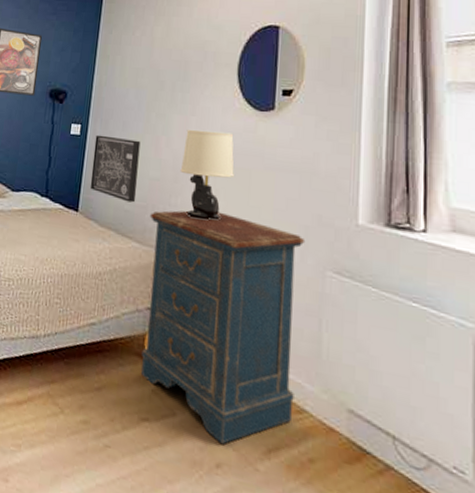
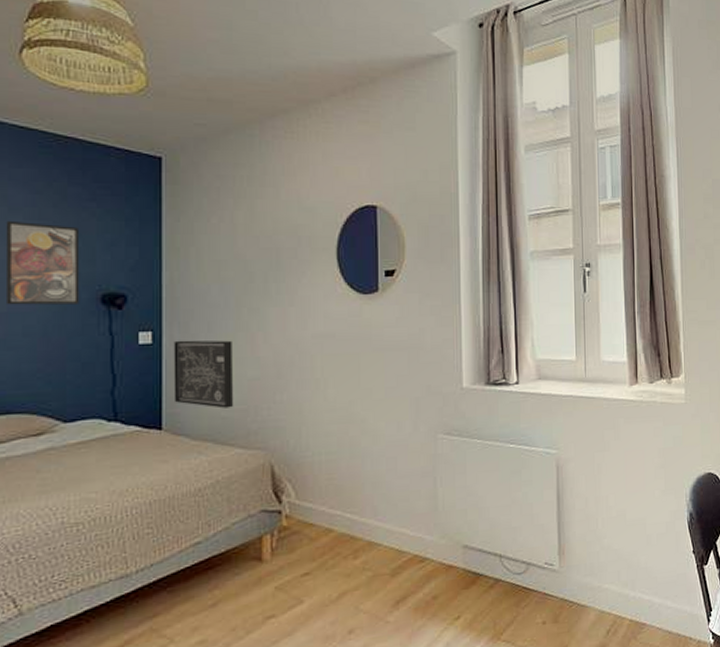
dresser: present [141,210,306,445] -> none [252,400,417,613]
table lamp: present [180,129,234,220] -> none [283,320,342,412]

